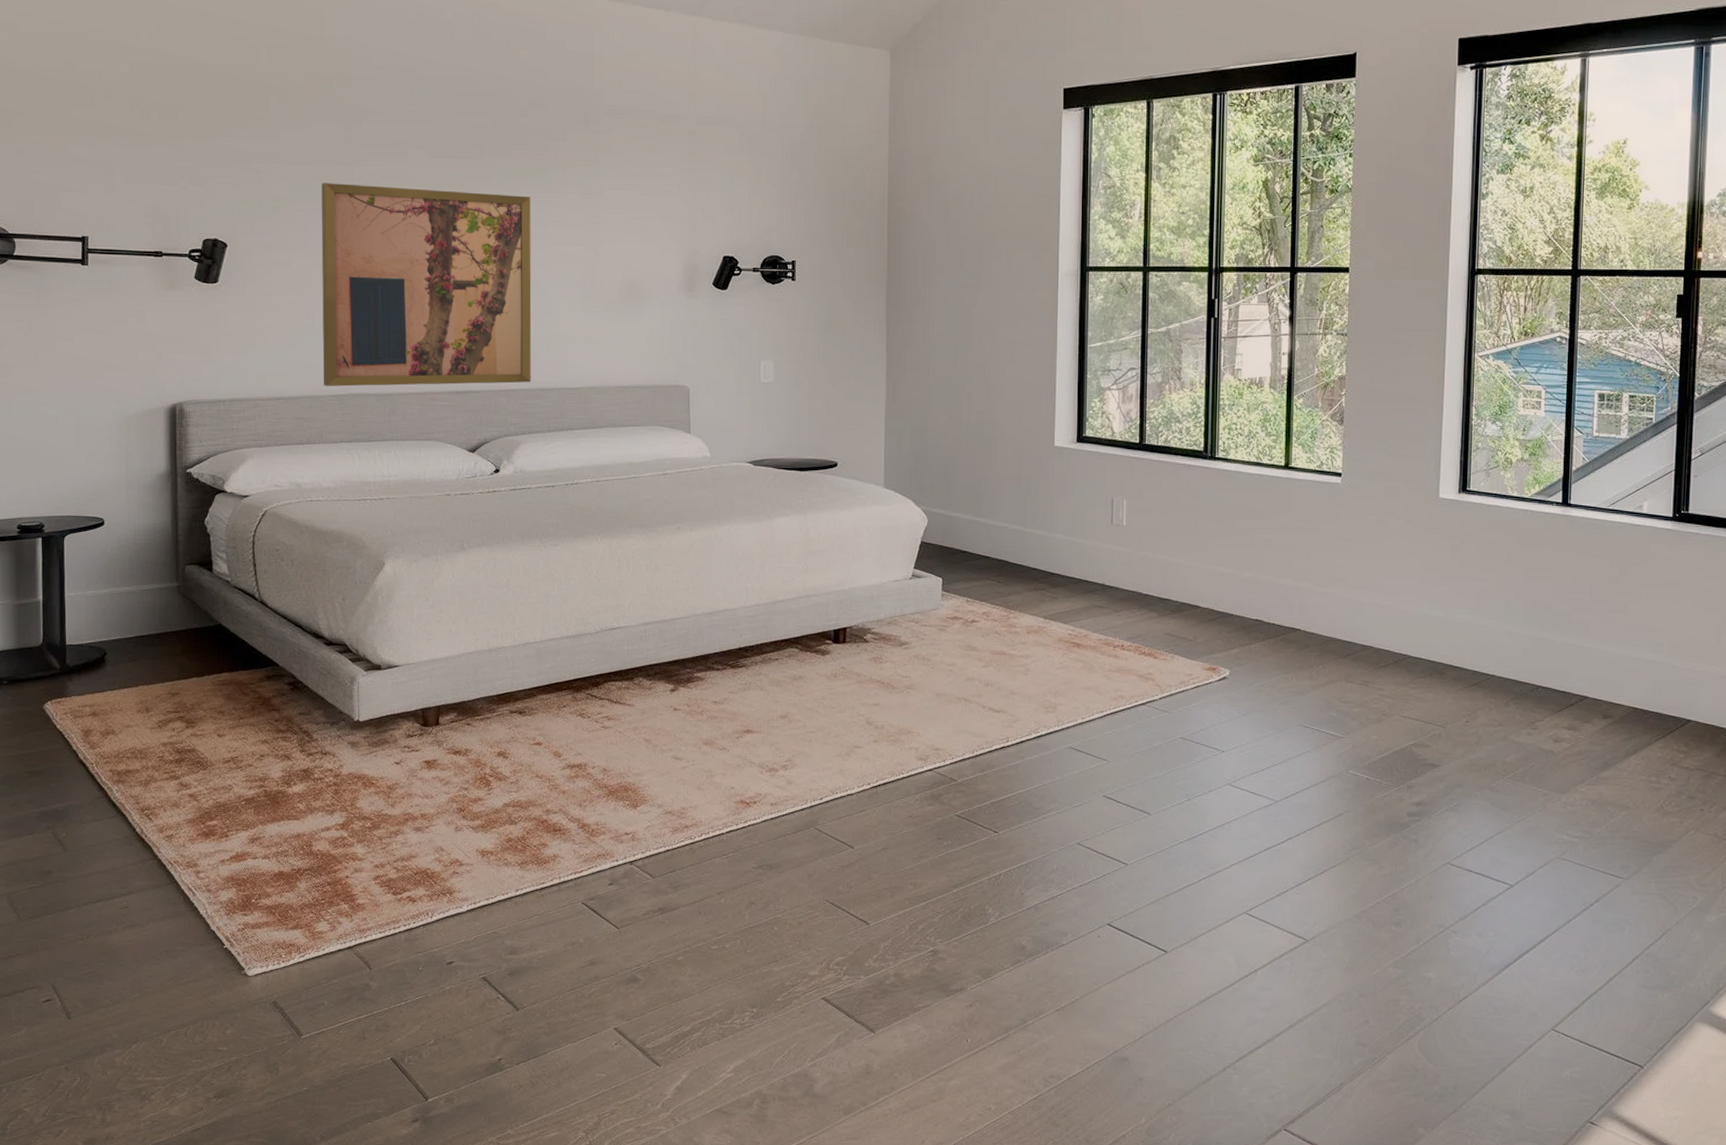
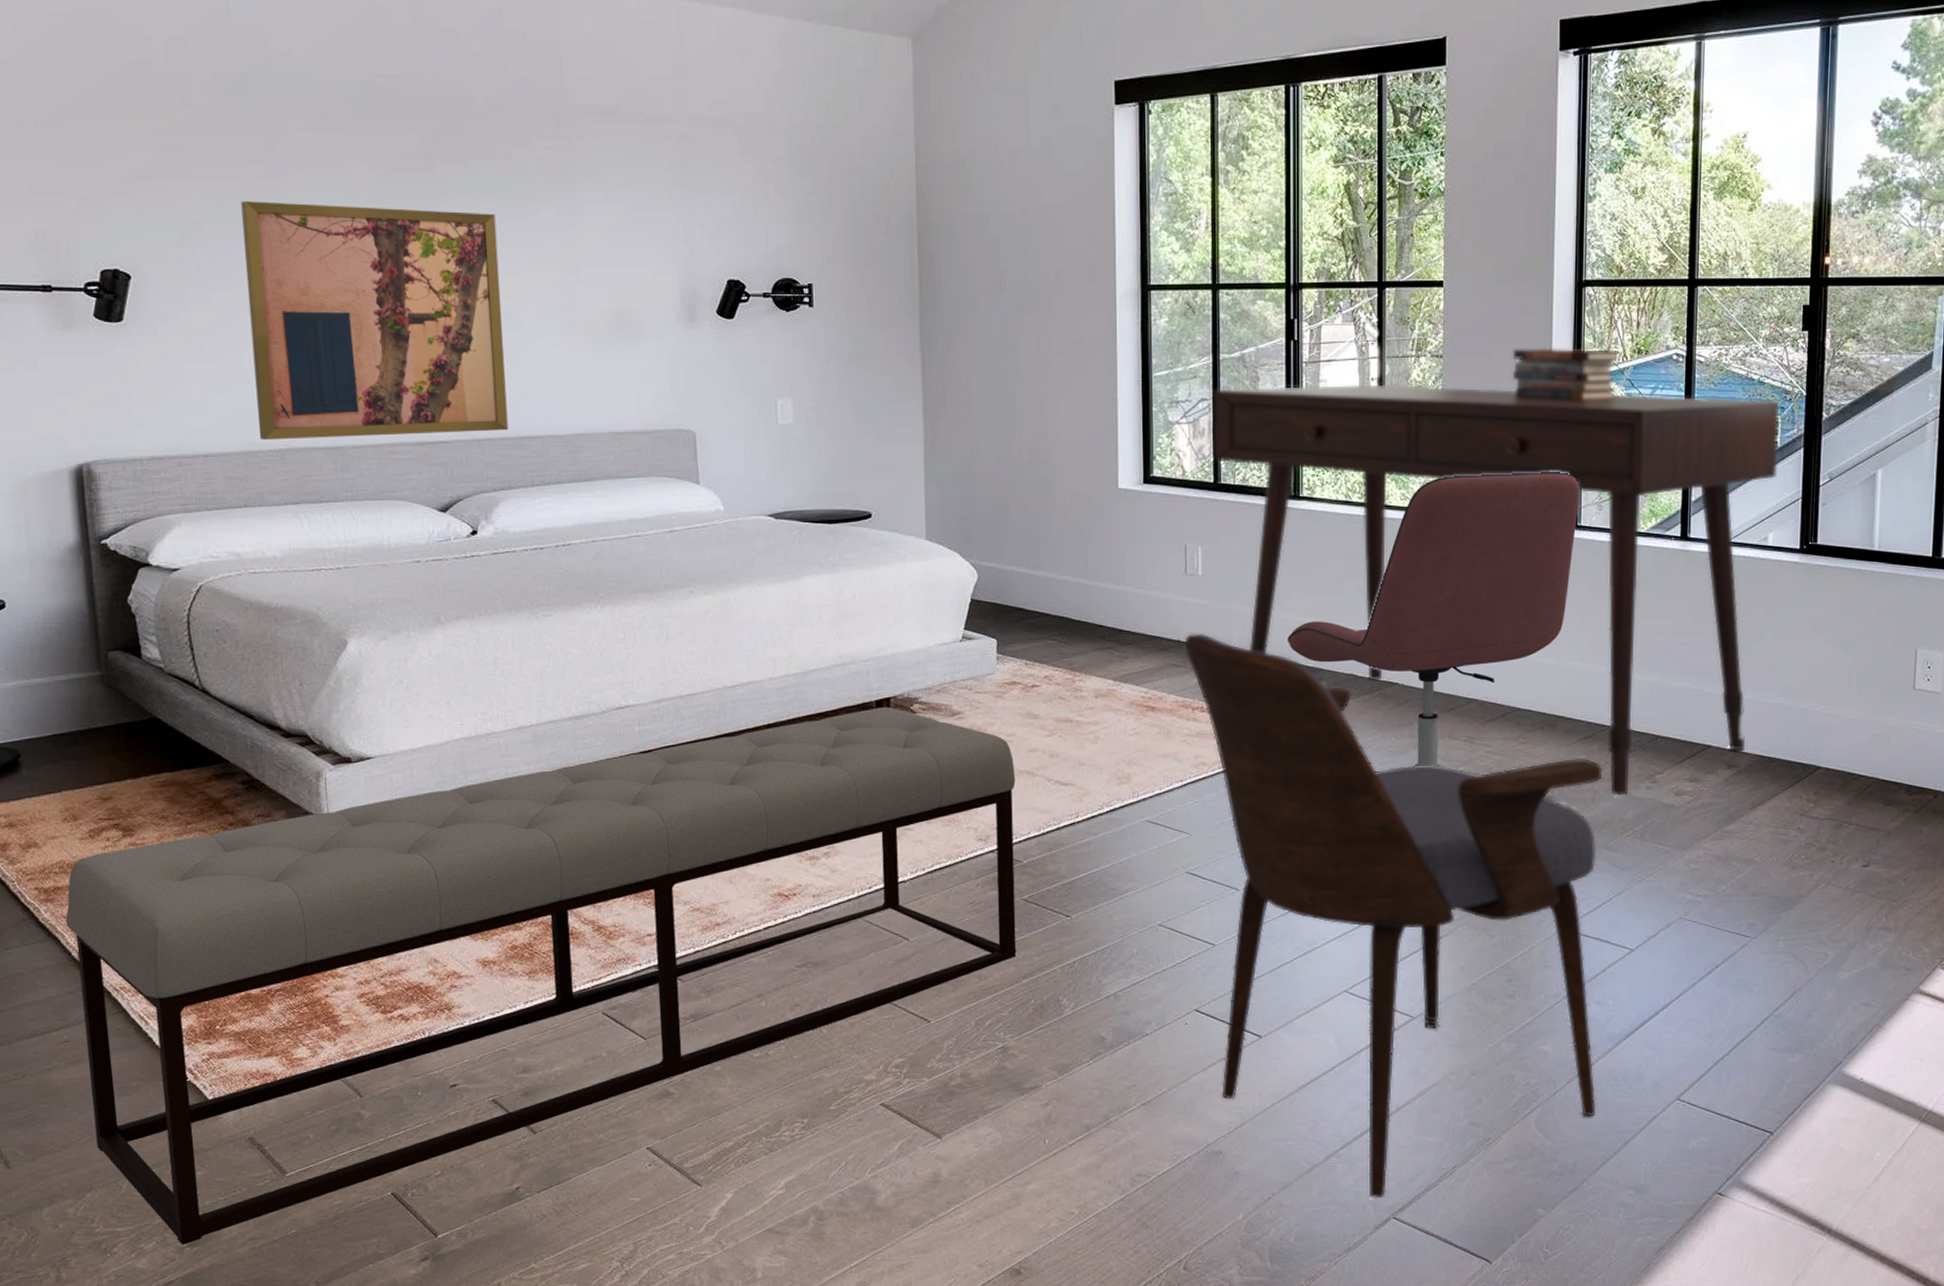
bench: none [133,635,954,1096] -> present [65,706,1017,1245]
armchair: none [1109,578,1487,1111] -> present [1185,633,1603,1199]
desk: none [1139,358,1655,740] -> present [1212,384,1780,796]
office chair: none [1201,440,1470,718] -> present [1288,472,1581,777]
book stack: none [1410,328,1509,377] -> present [1512,348,1621,400]

